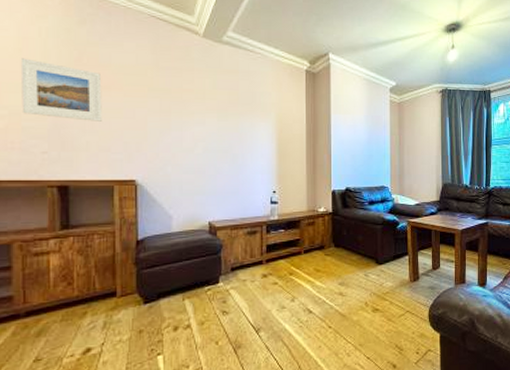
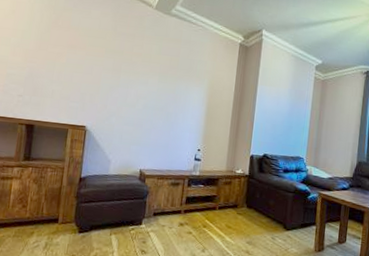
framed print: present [20,58,102,122] -> none [8,18,71,74]

